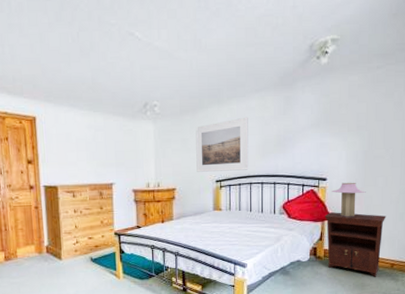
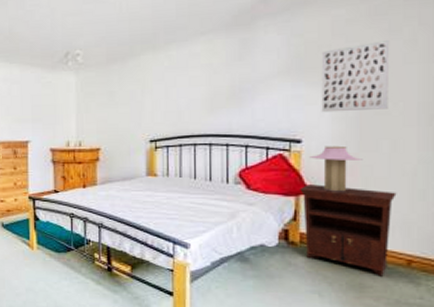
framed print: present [195,117,249,172] -> none [125,64,192,130]
wall art: none [340,102,386,157] -> present [321,41,390,113]

